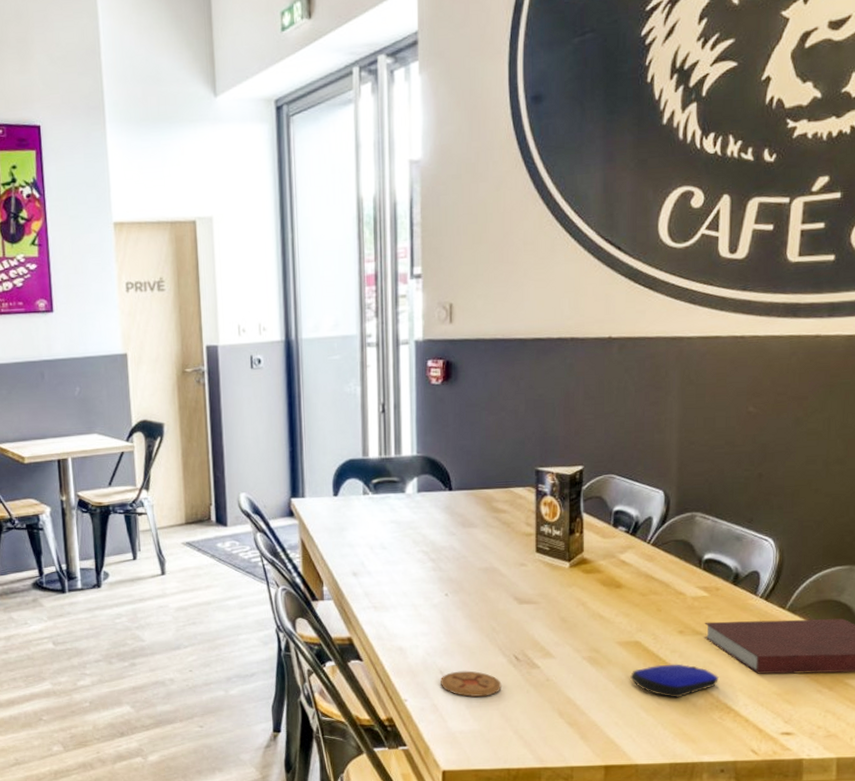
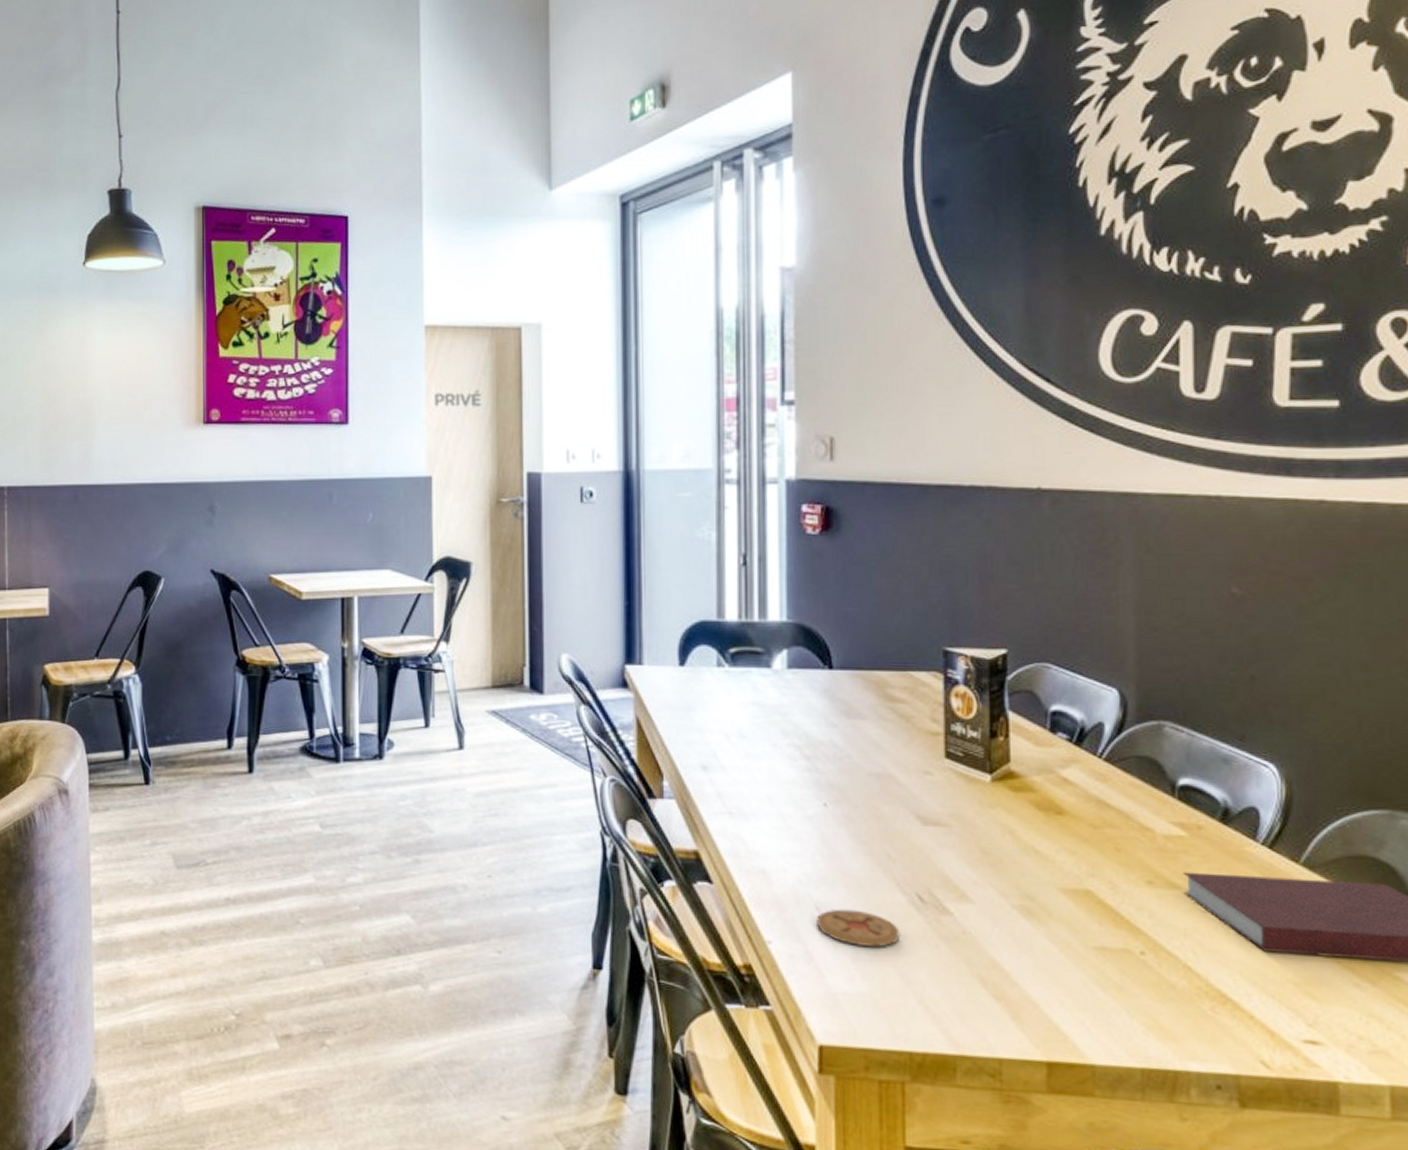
computer mouse: present [630,663,719,698] -> none [1080,925,1207,976]

